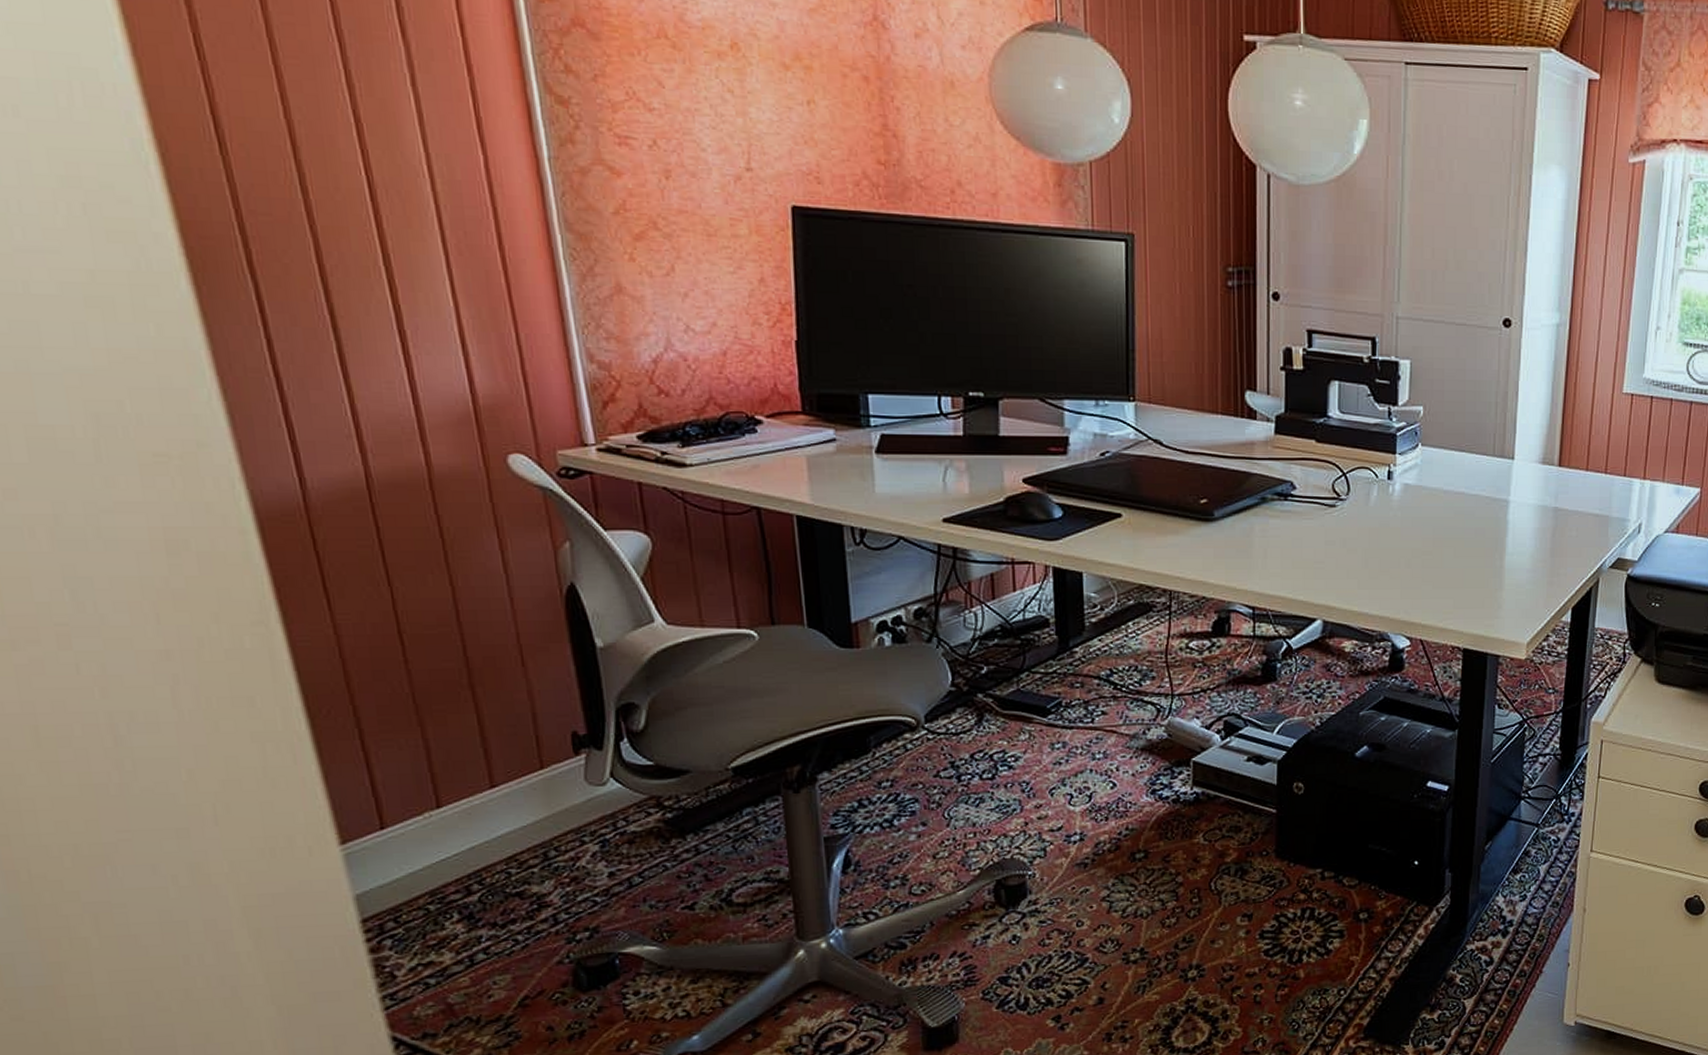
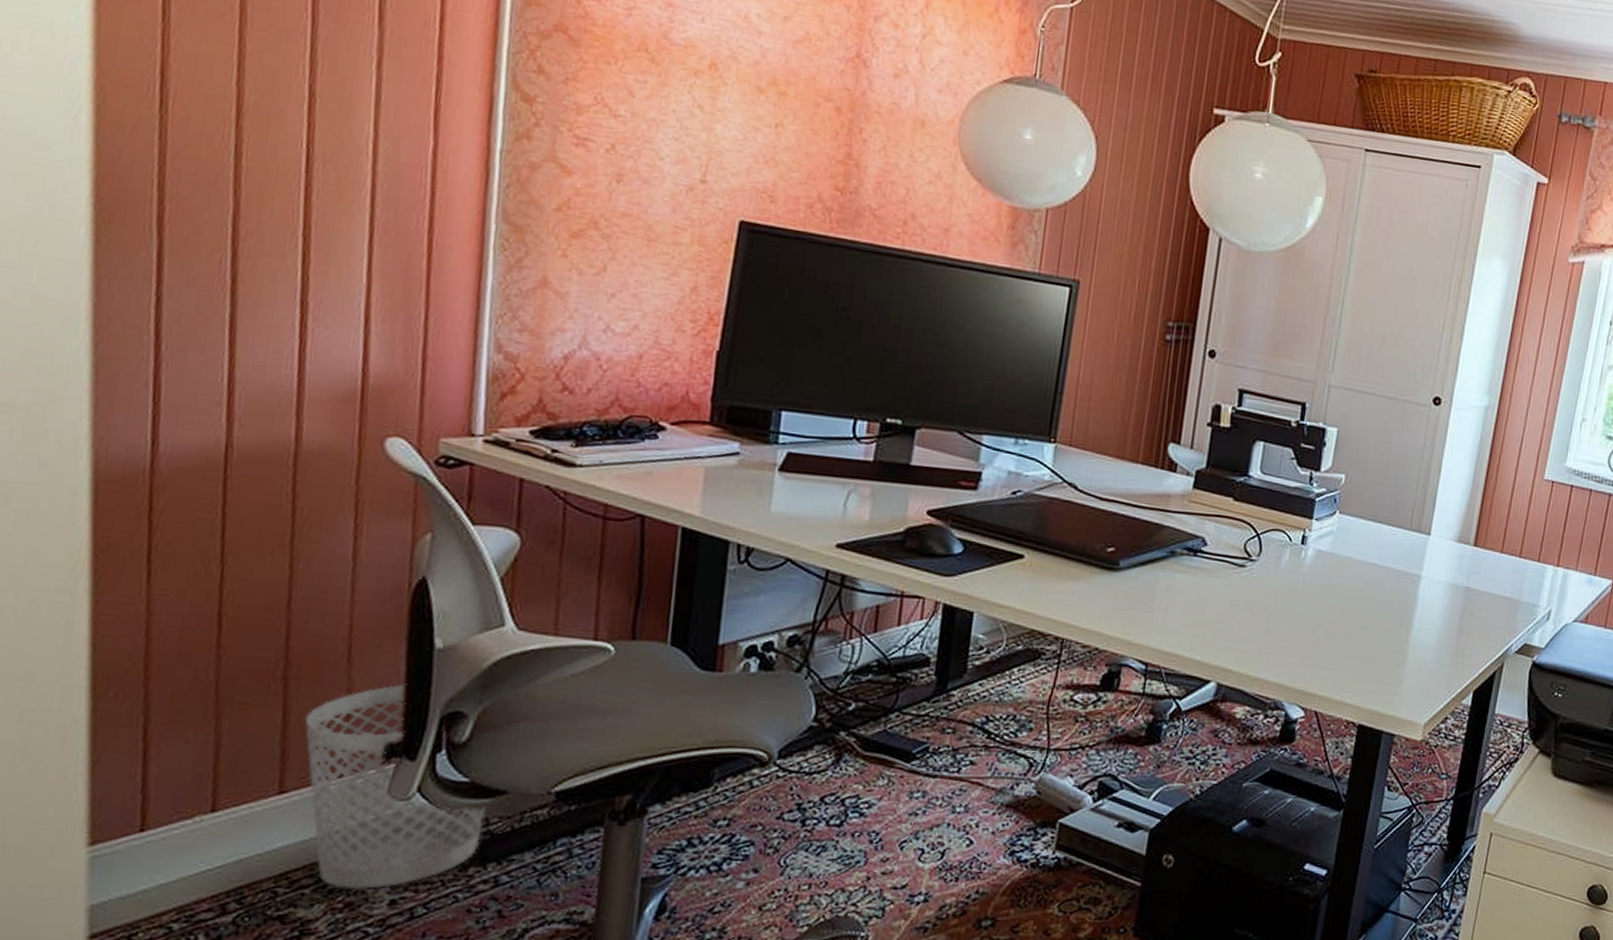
wastebasket: none [497,682,676,866] -> present [305,684,486,890]

